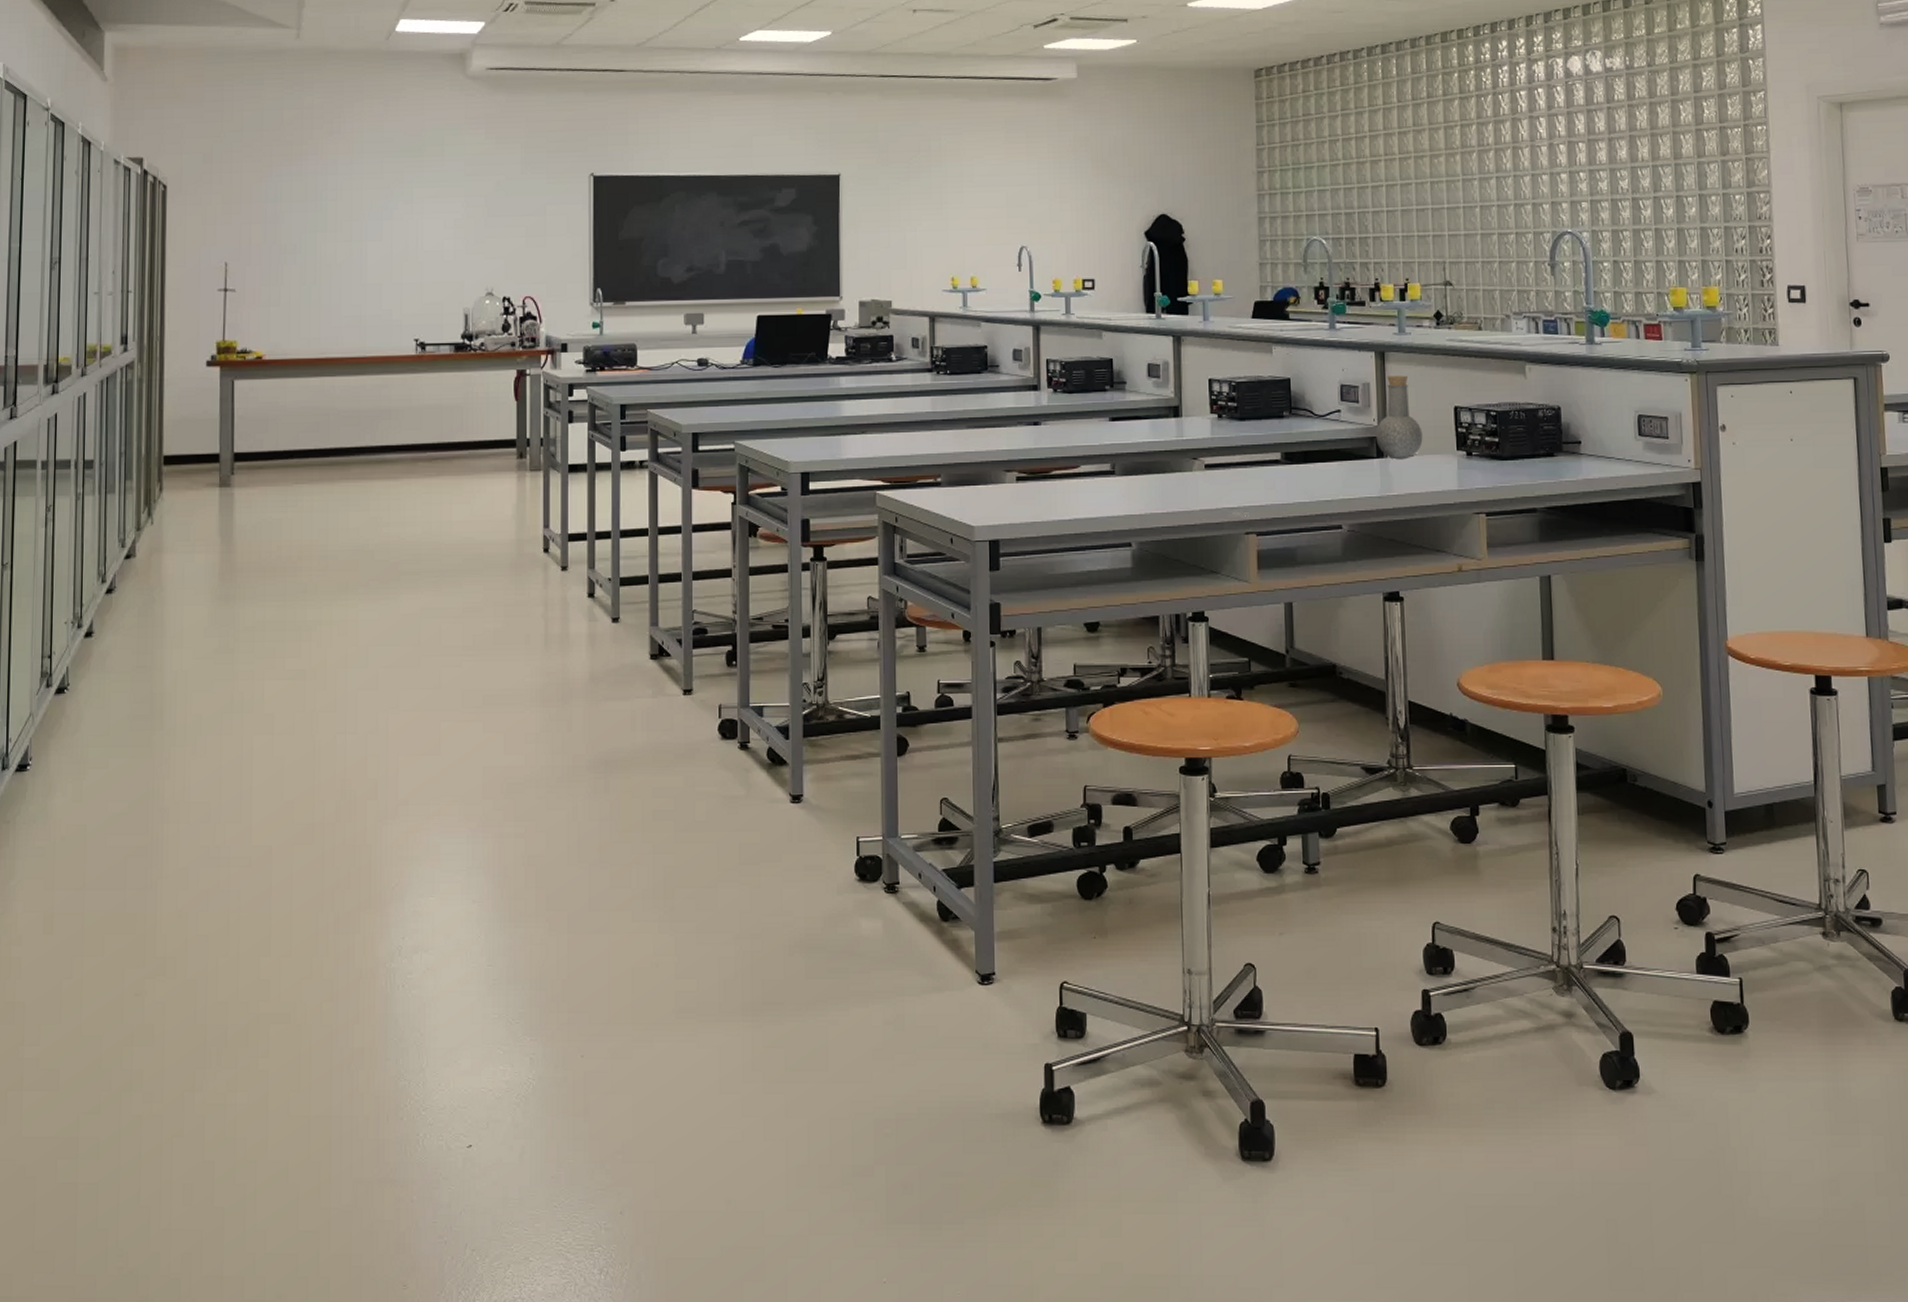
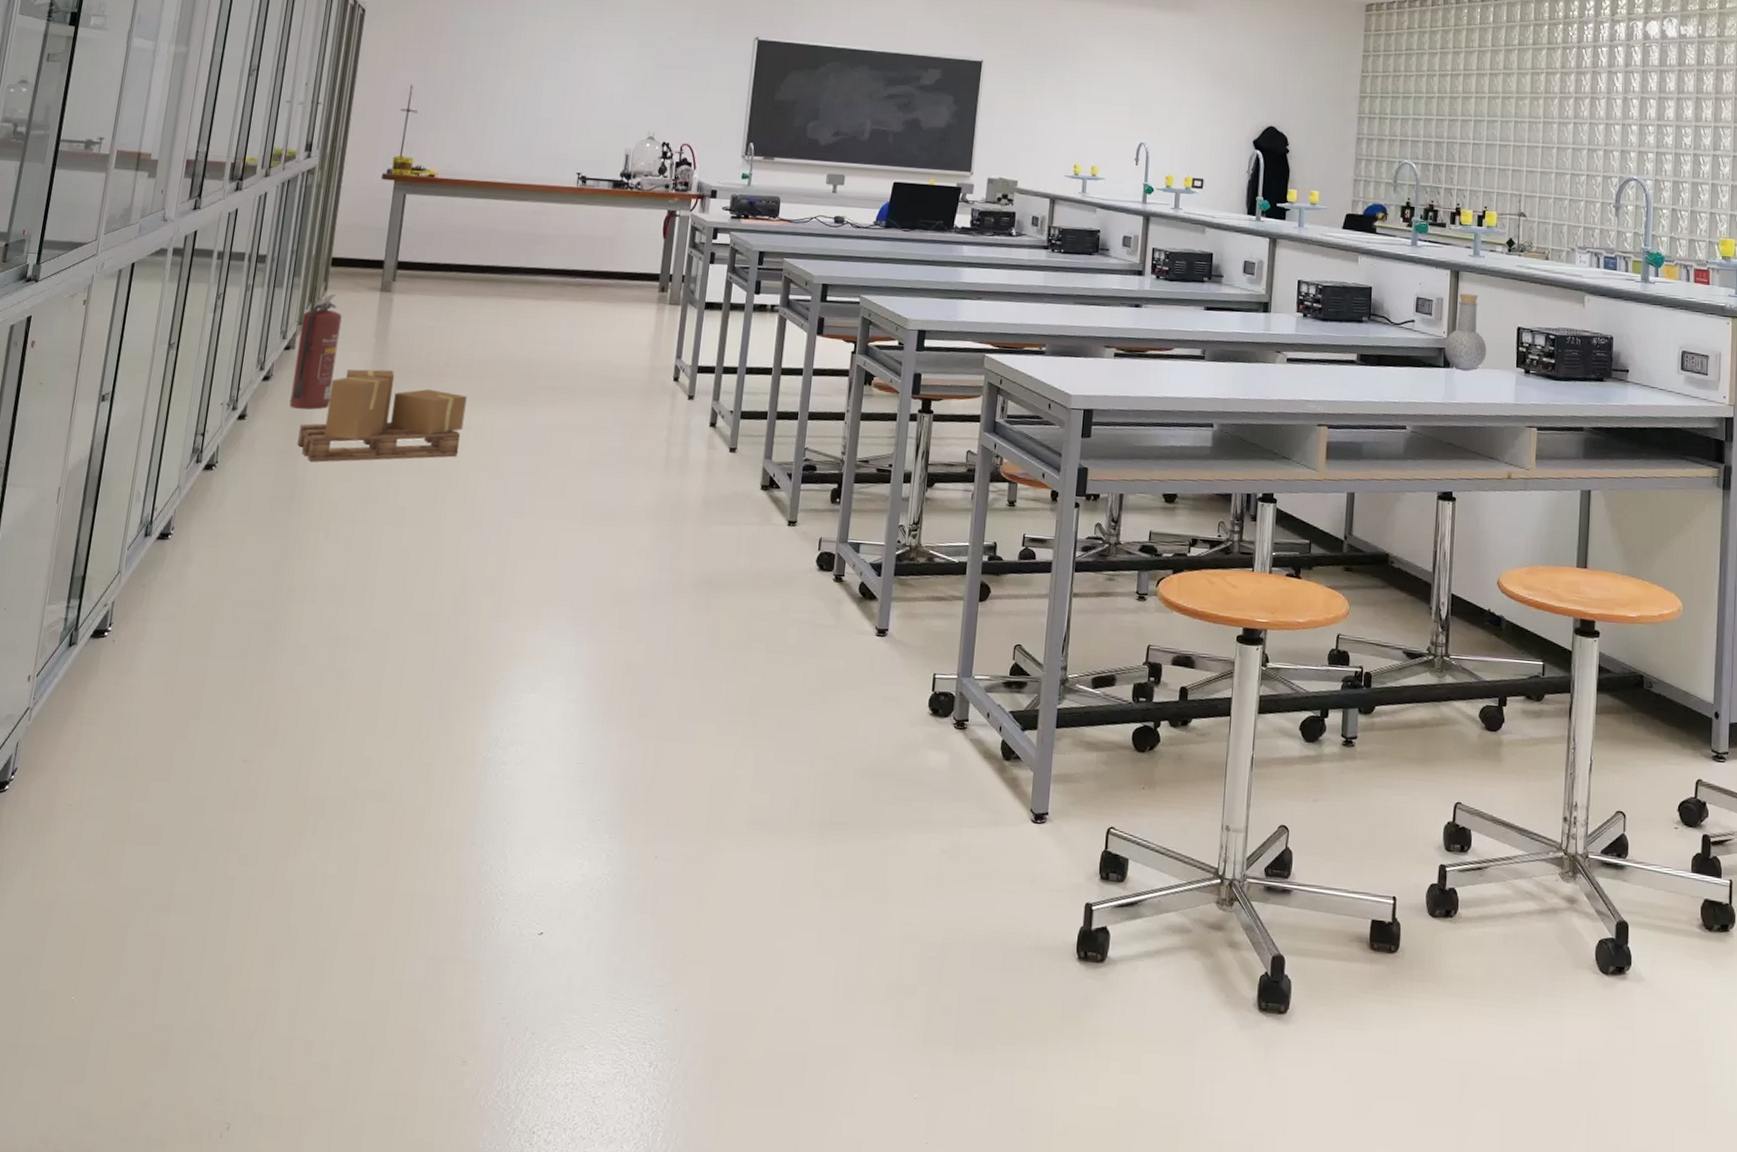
fire extinguisher: none [138,495,182,621] -> present [289,294,342,410]
cardboard boxes: none [151,570,325,676] -> present [297,369,467,463]

